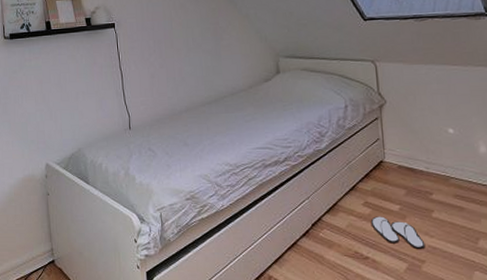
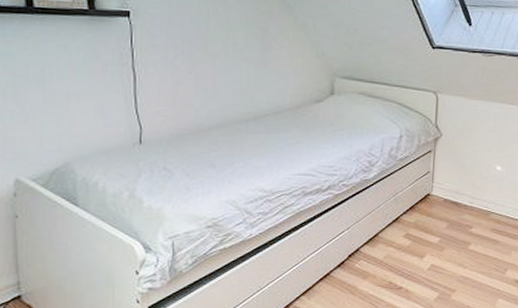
slippers: present [371,216,426,250] -> none [410,248,458,280]

